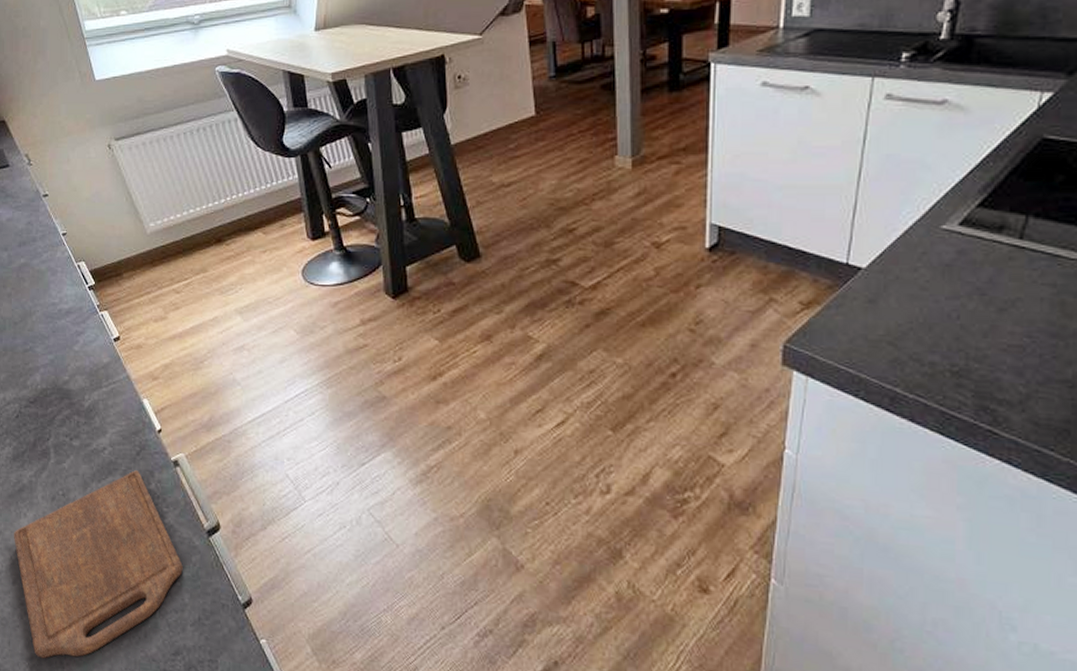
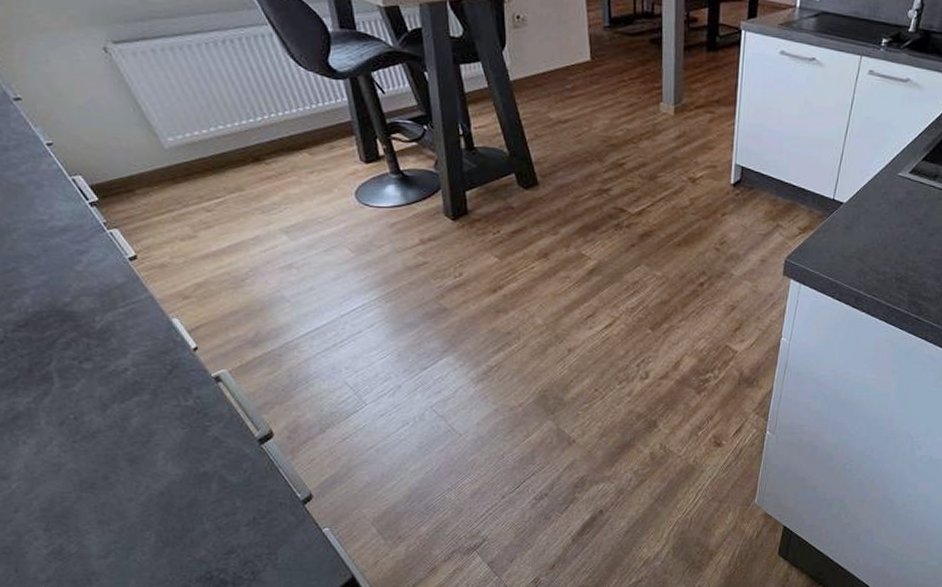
cutting board: present [13,470,183,659] -> none [9,389,232,579]

